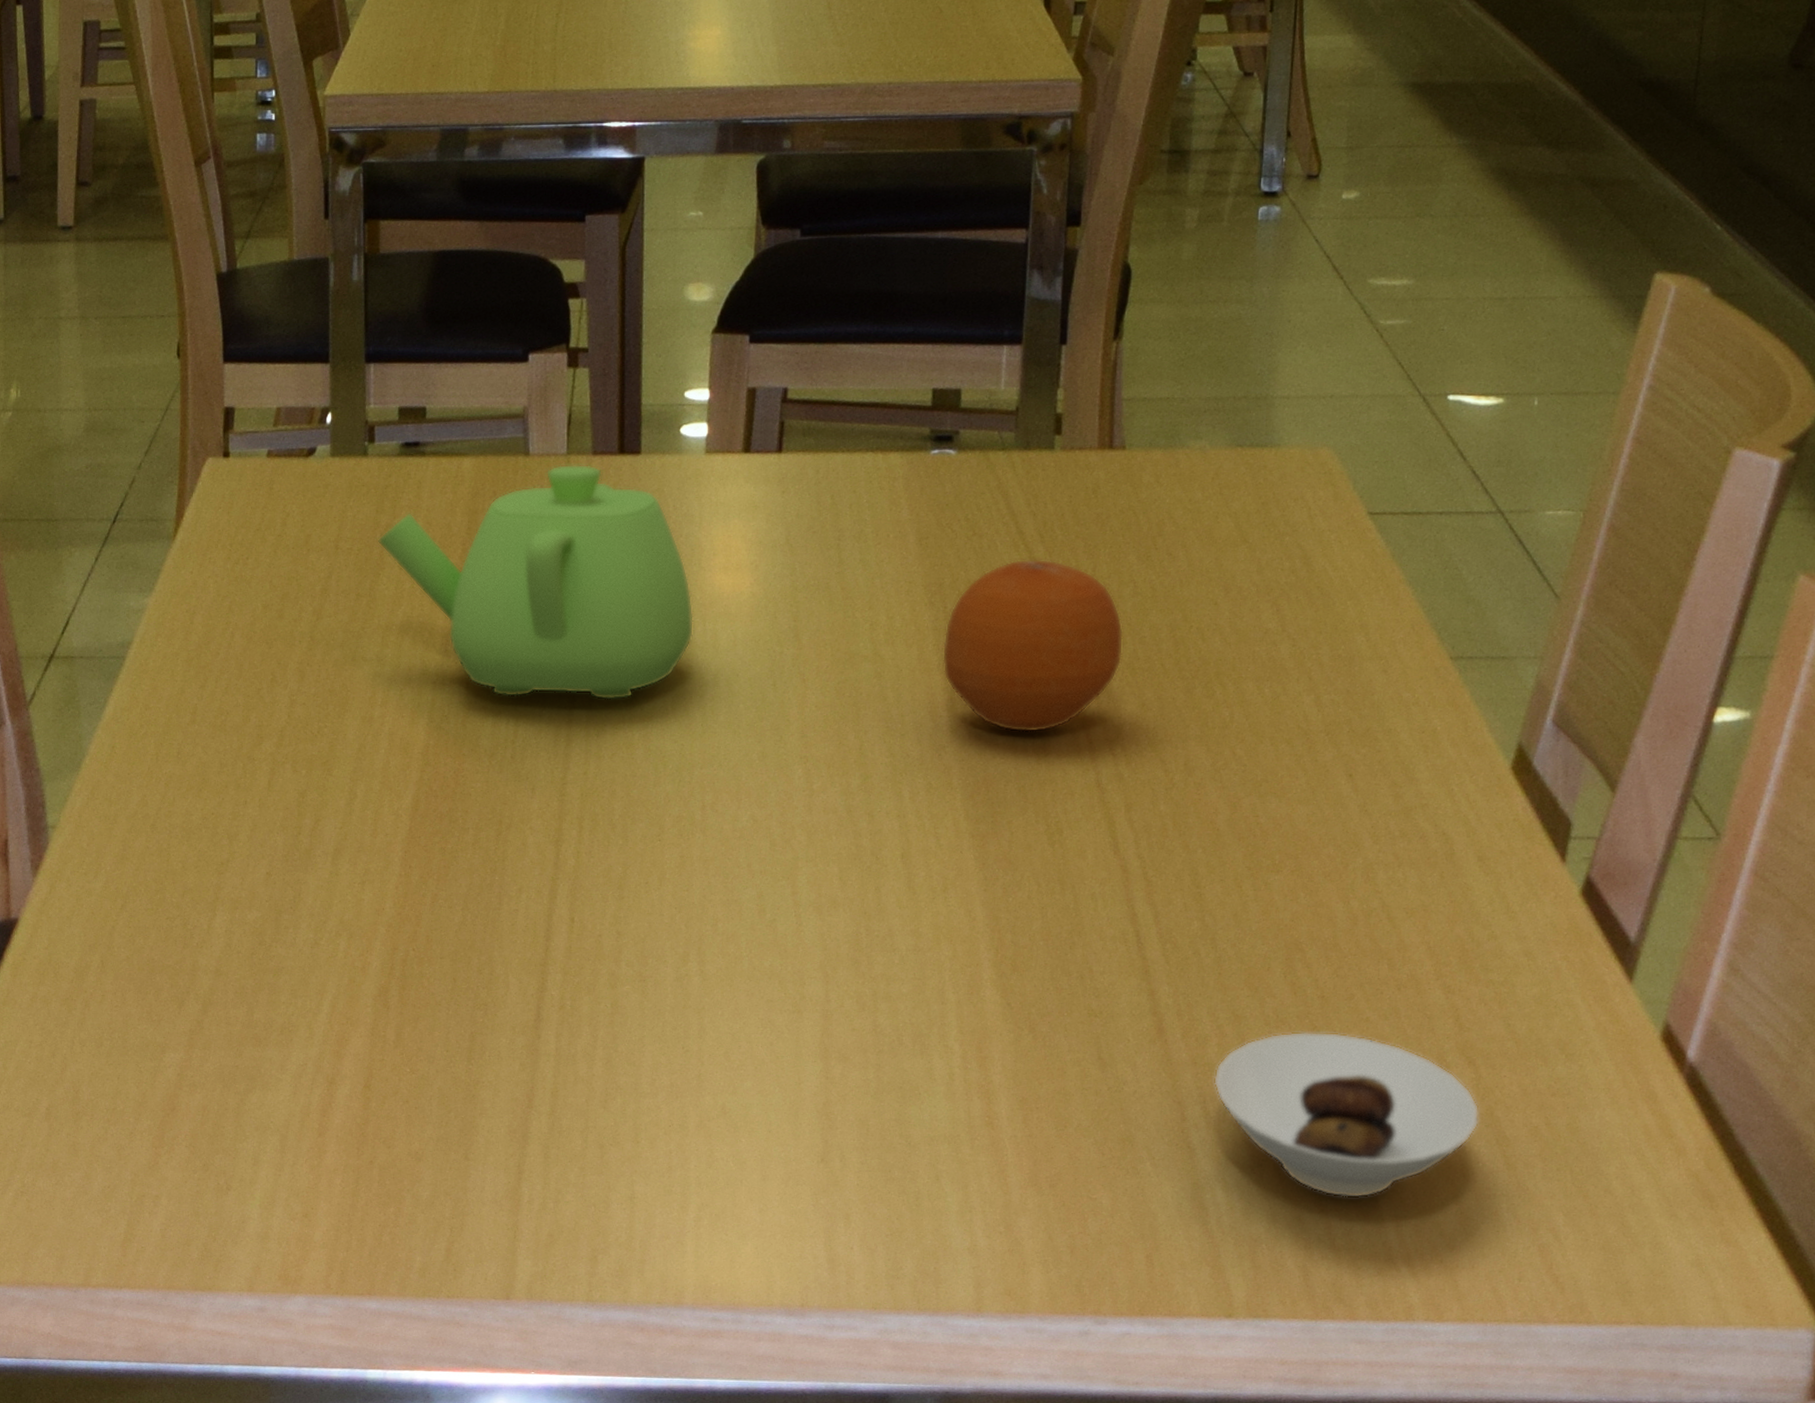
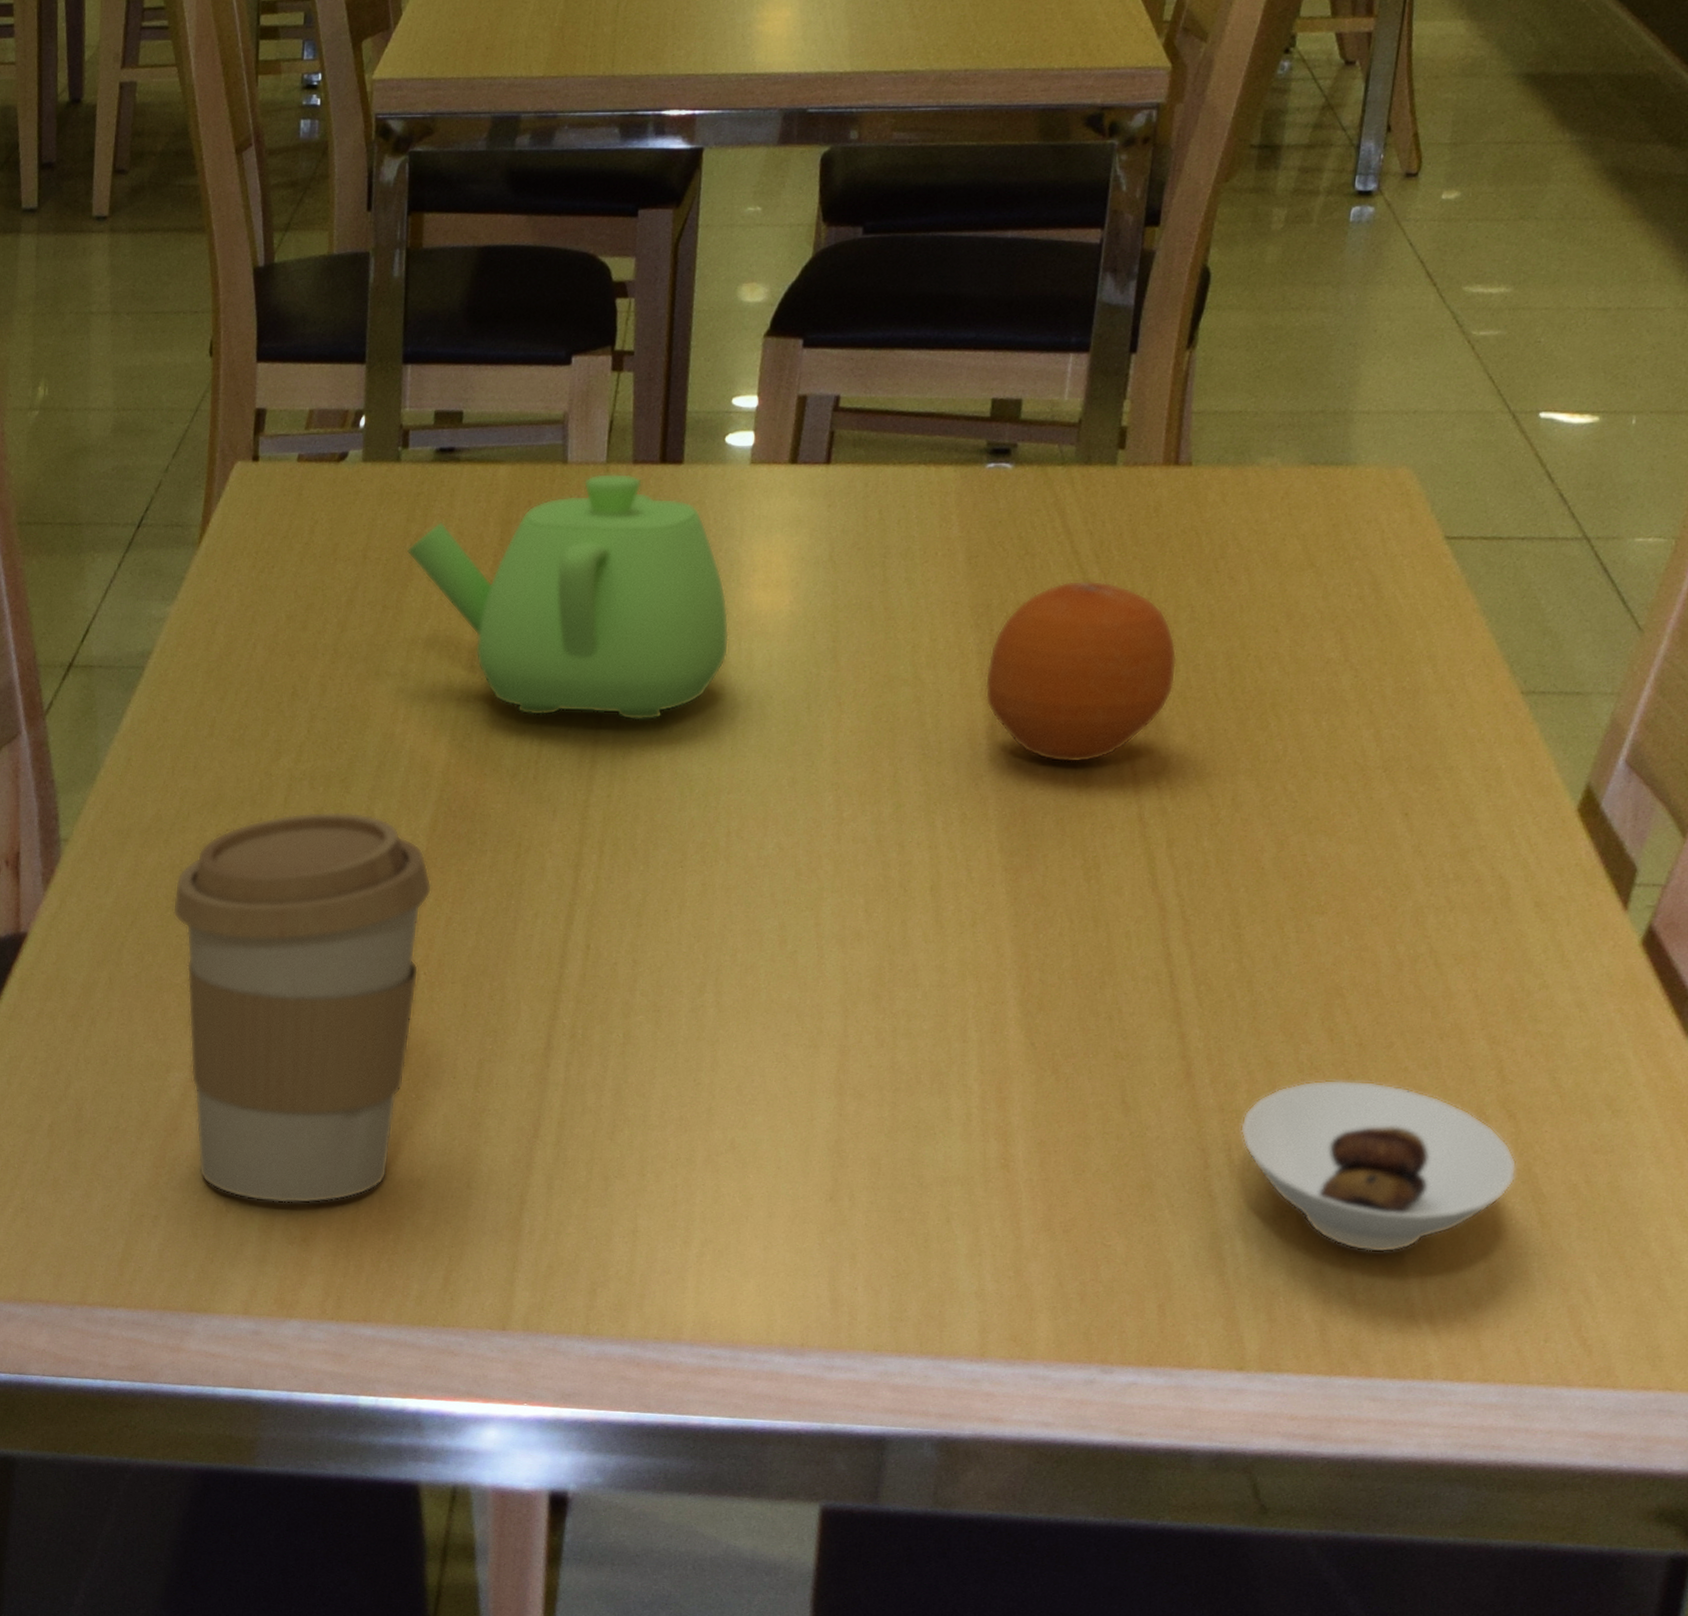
coffee cup: none [162,794,417,1180] -> present [172,812,433,1204]

